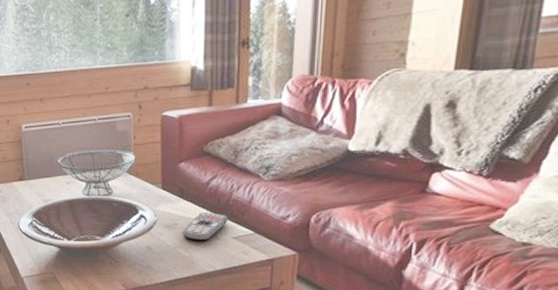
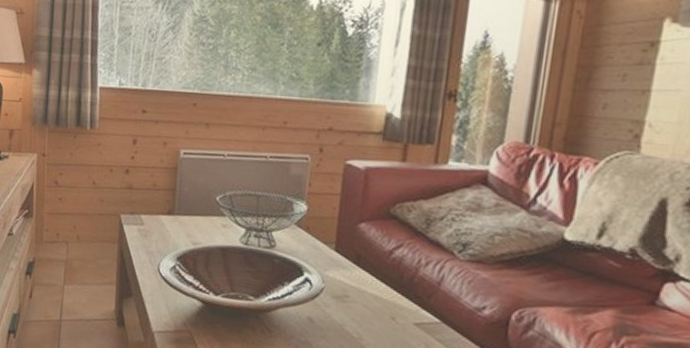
remote control: present [182,212,228,241] -> none [353,286,411,322]

